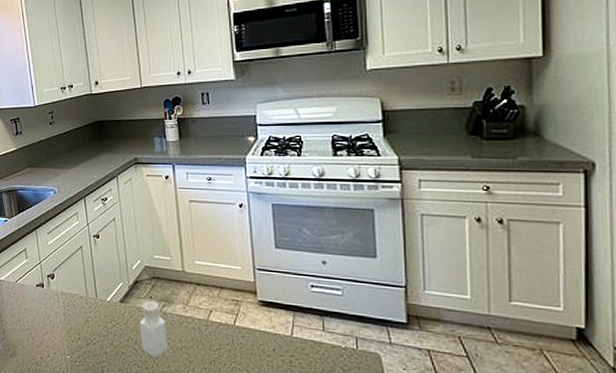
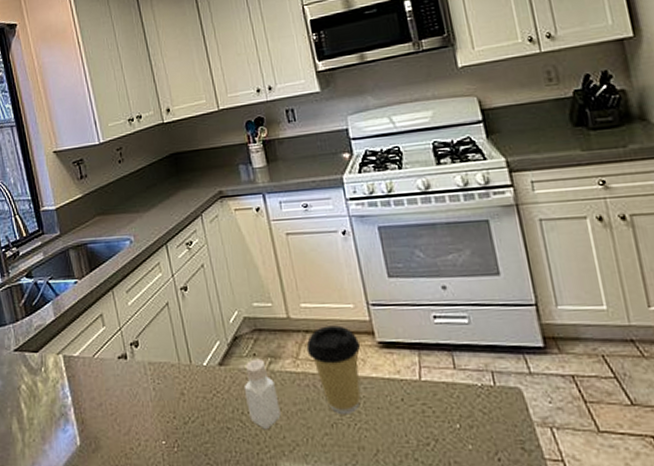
coffee cup: none [196,281,244,355] -> present [306,325,361,414]

